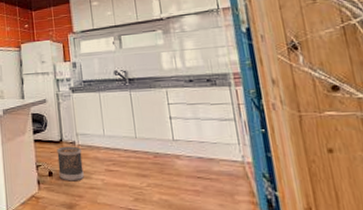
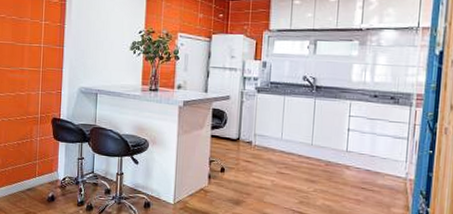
wastebasket: present [57,146,84,181] -> none [231,145,257,180]

